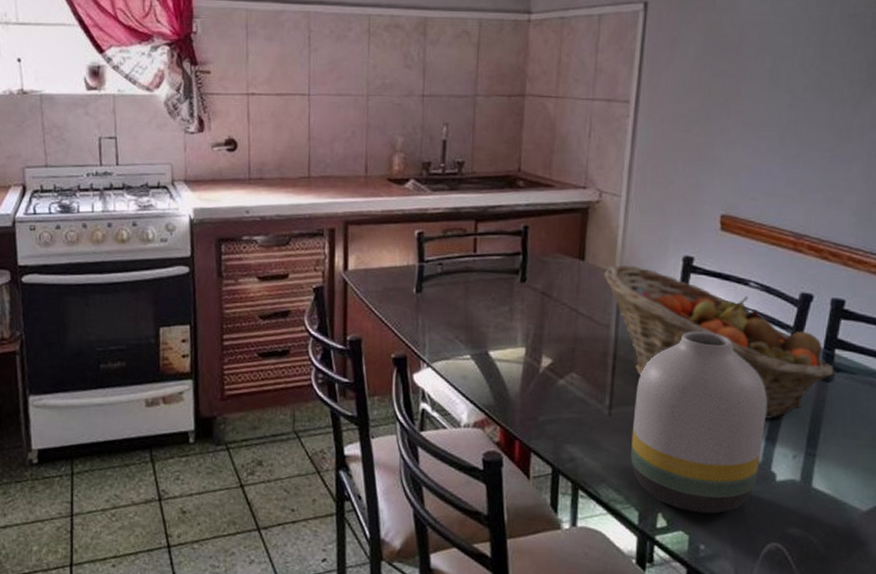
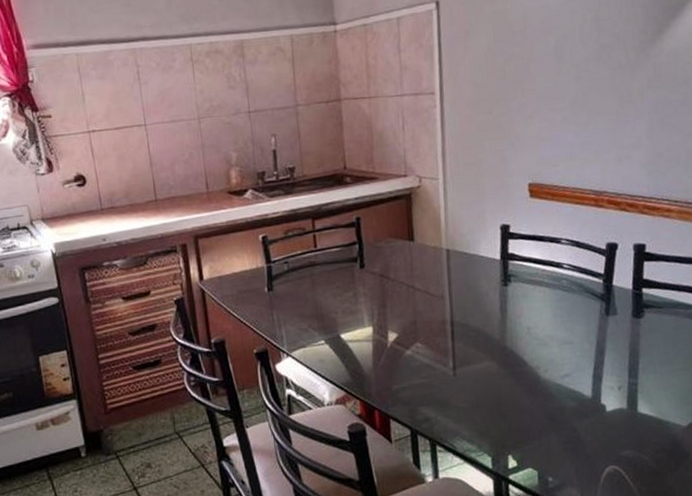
fruit basket: present [604,264,834,419] -> none [433,240,644,359]
vase: present [630,331,768,514] -> none [475,289,591,450]

